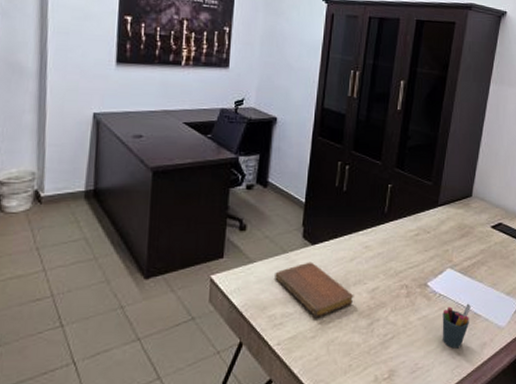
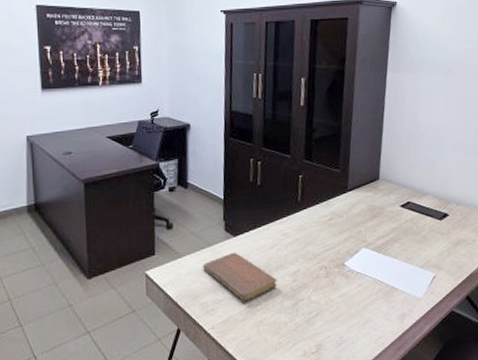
pen holder: present [442,303,471,349] -> none [361,278,388,321]

